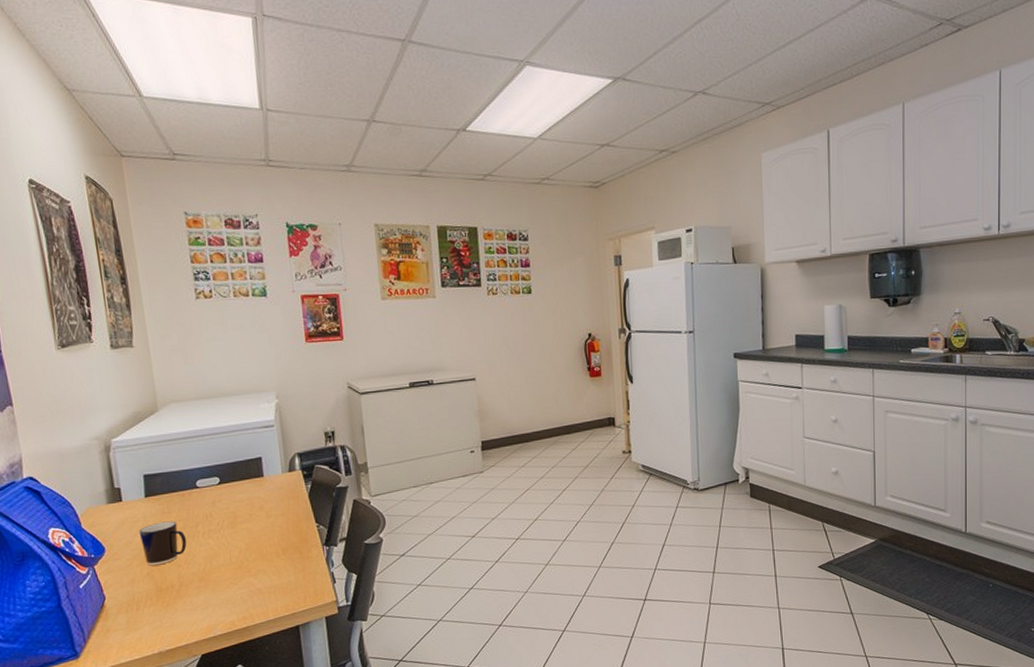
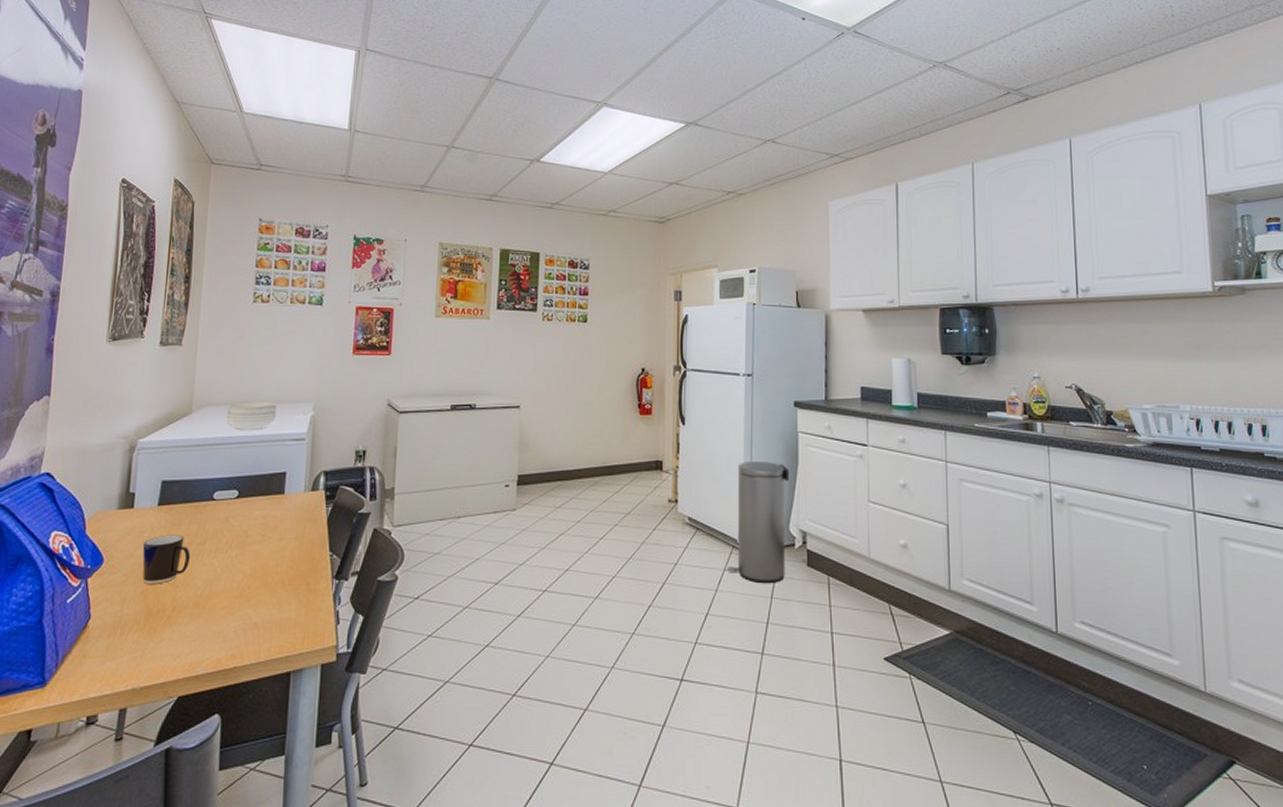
bowl: none [191,394,242,423] -> present [226,402,278,431]
pedal bin: none [679,410,732,515] -> present [727,462,790,583]

